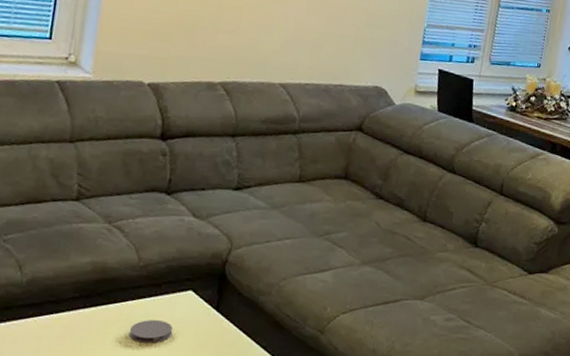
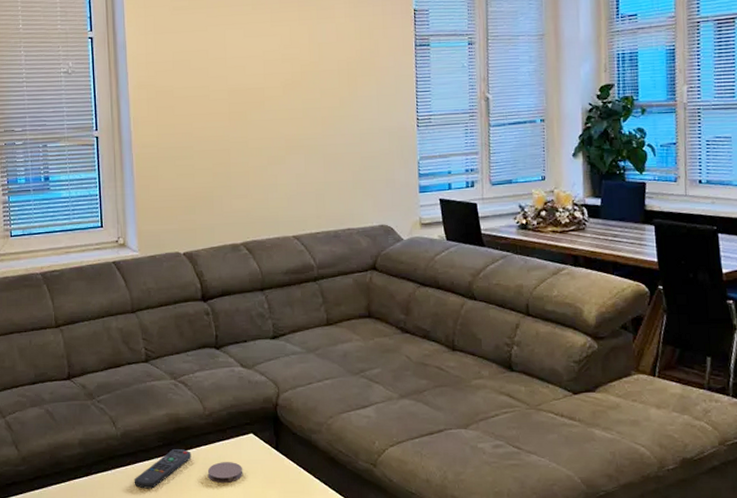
remote control: none [33,302,114,346] -> present [134,449,192,489]

